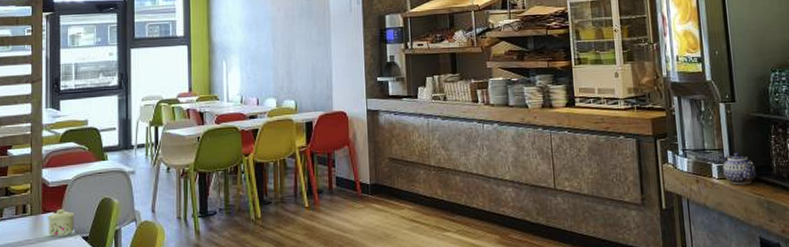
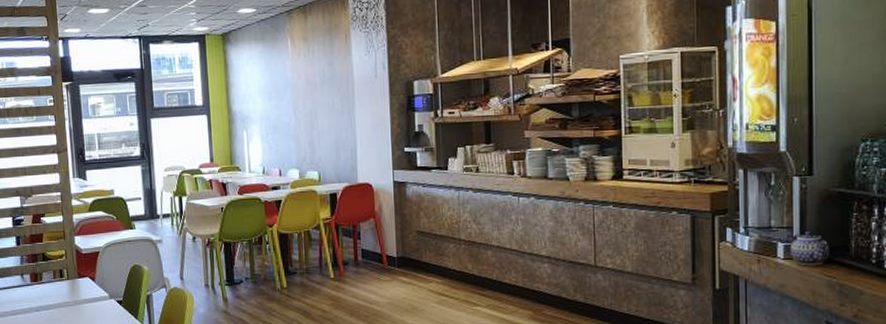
sugar bowl: present [47,209,75,237] -> none [82,274,109,300]

